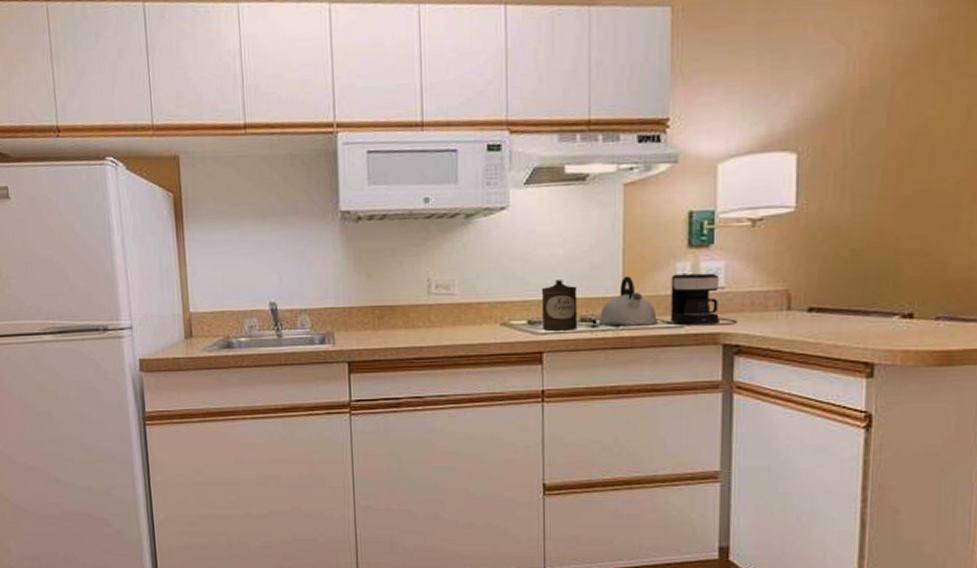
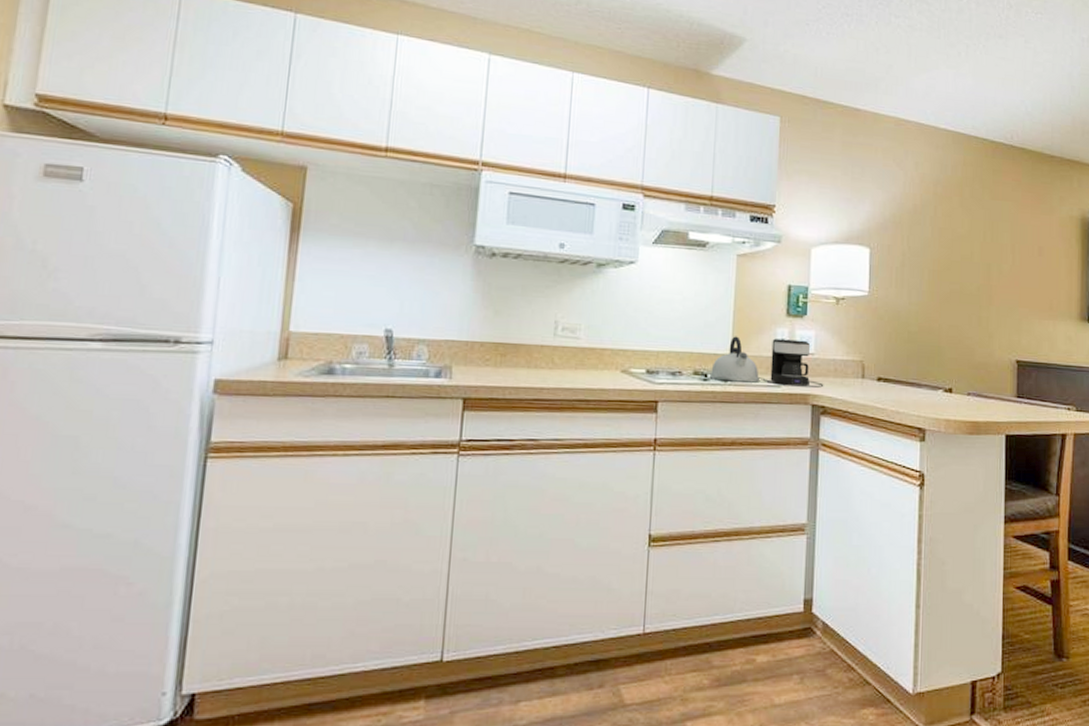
canister: present [541,280,578,331] -> none [660,334,693,382]

